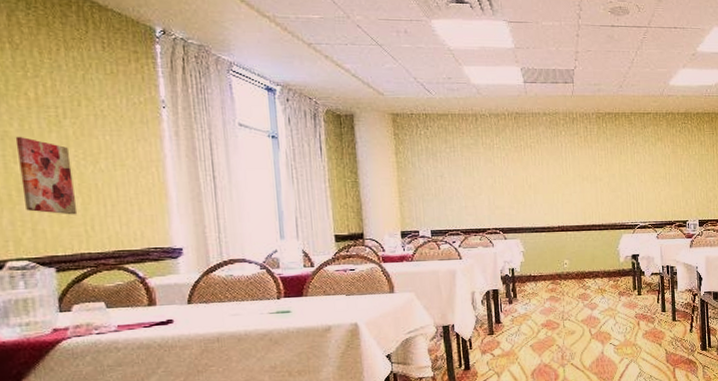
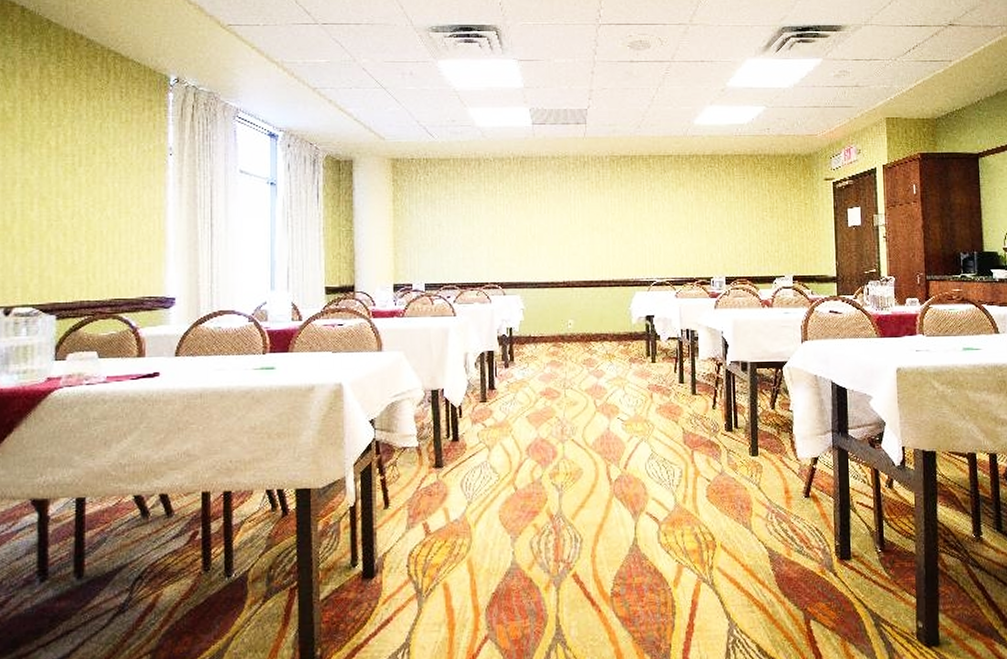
wall art: present [15,137,78,215] -> none [34,185,82,262]

